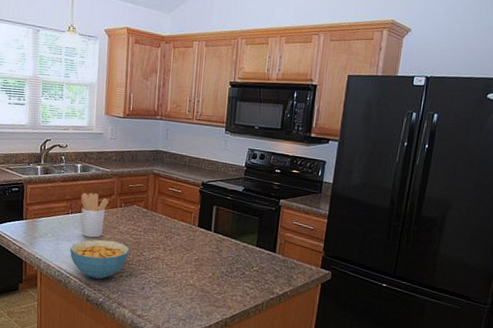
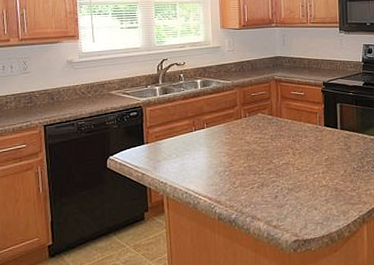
cereal bowl: present [69,239,130,280] -> none [196,152,258,195]
utensil holder: present [81,193,109,238] -> none [204,107,232,153]

